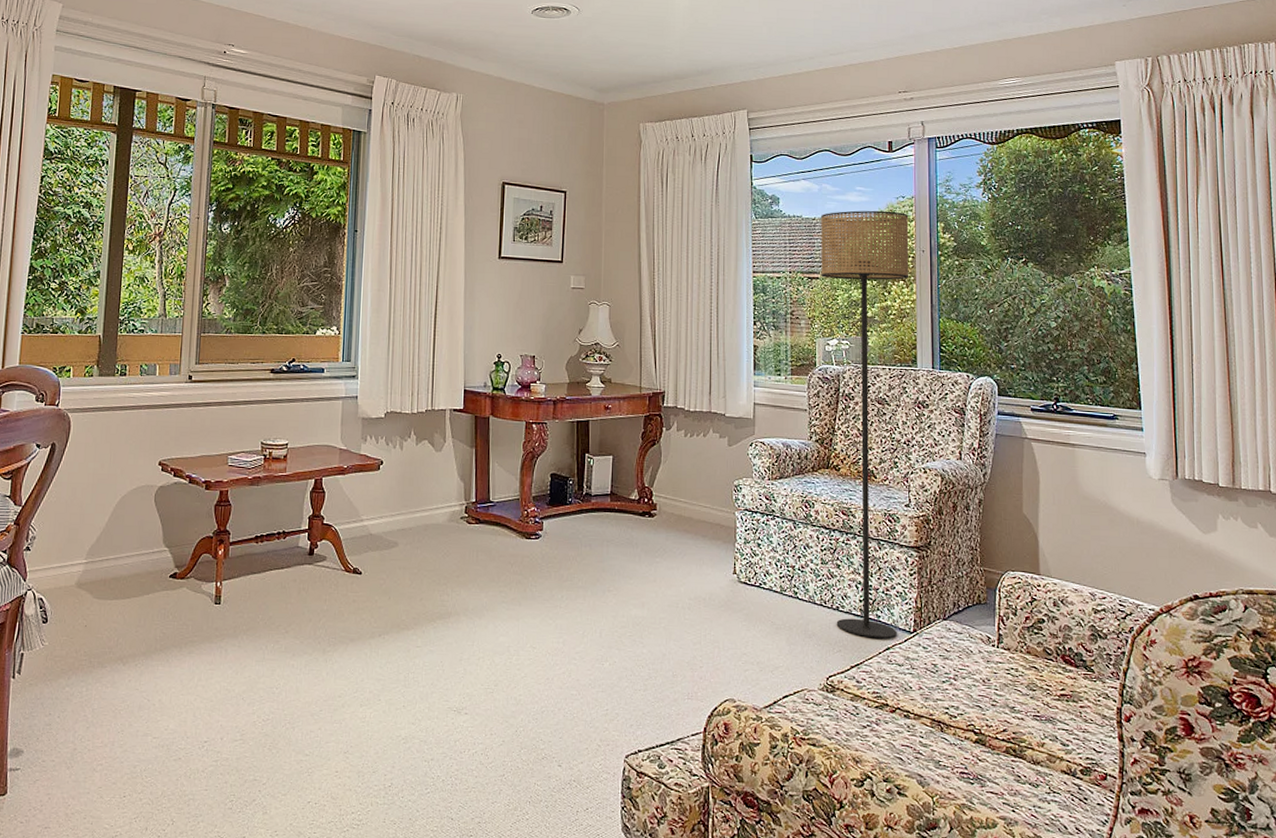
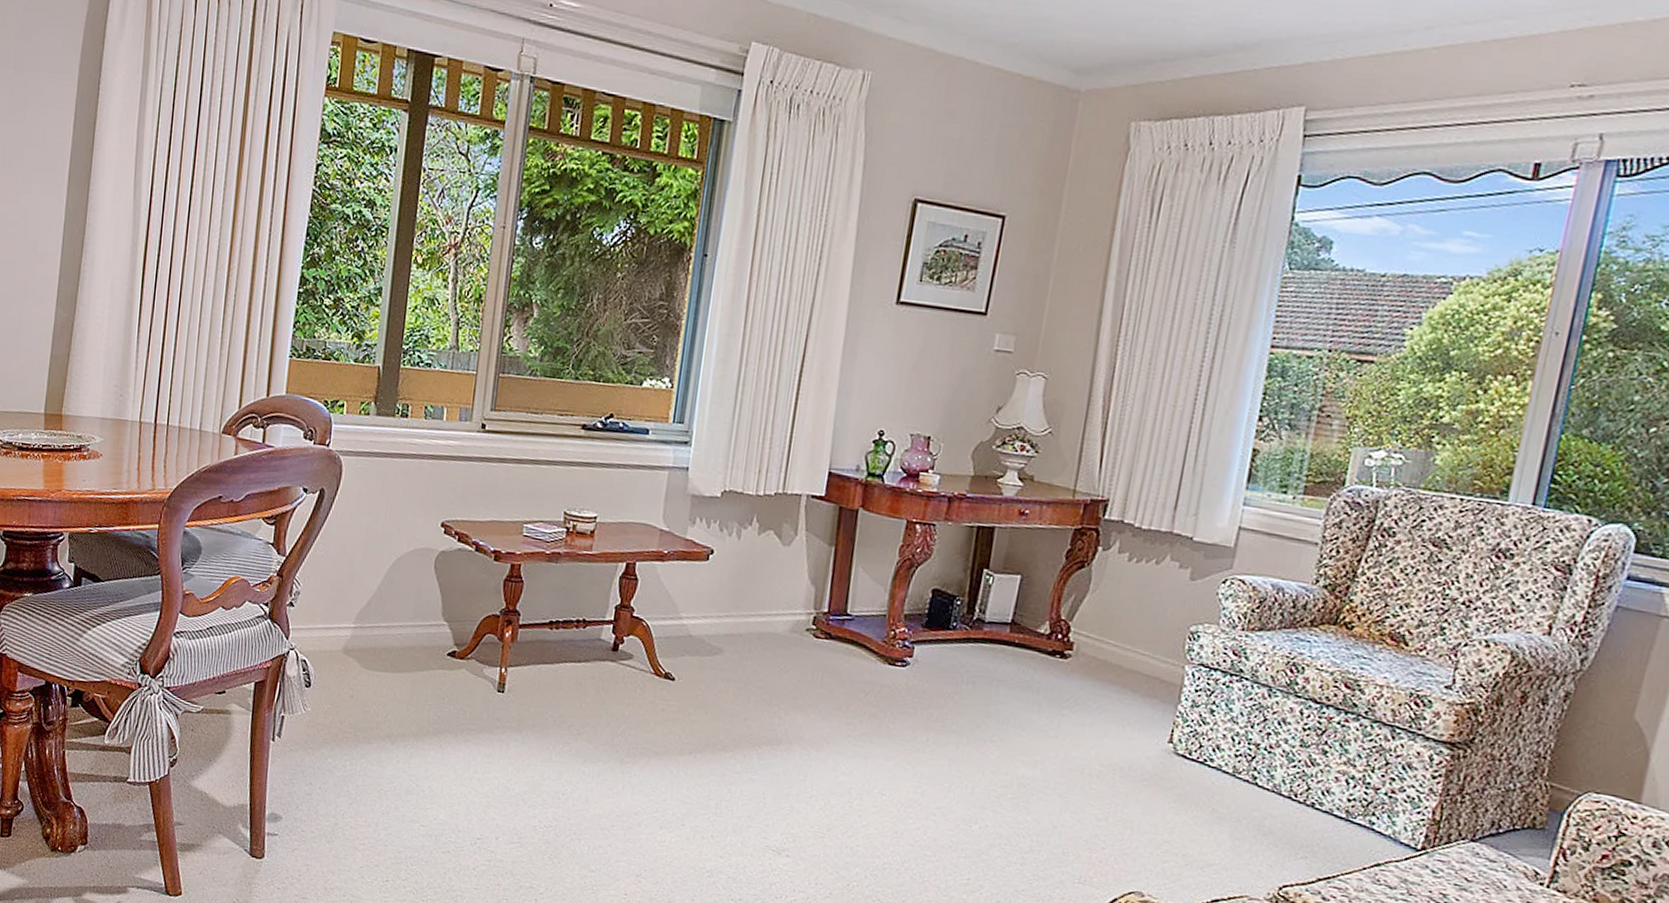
floor lamp: present [821,210,909,639] -> none [1306,266,1544,853]

